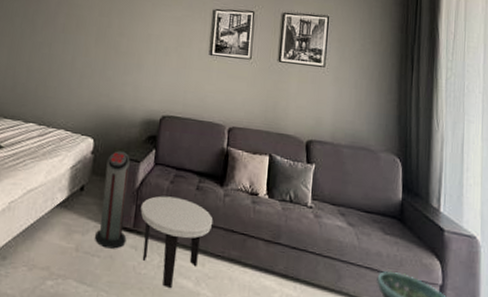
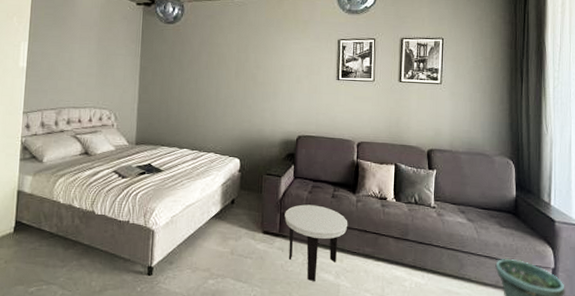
air purifier: present [95,151,130,249] -> none [247,168,274,251]

